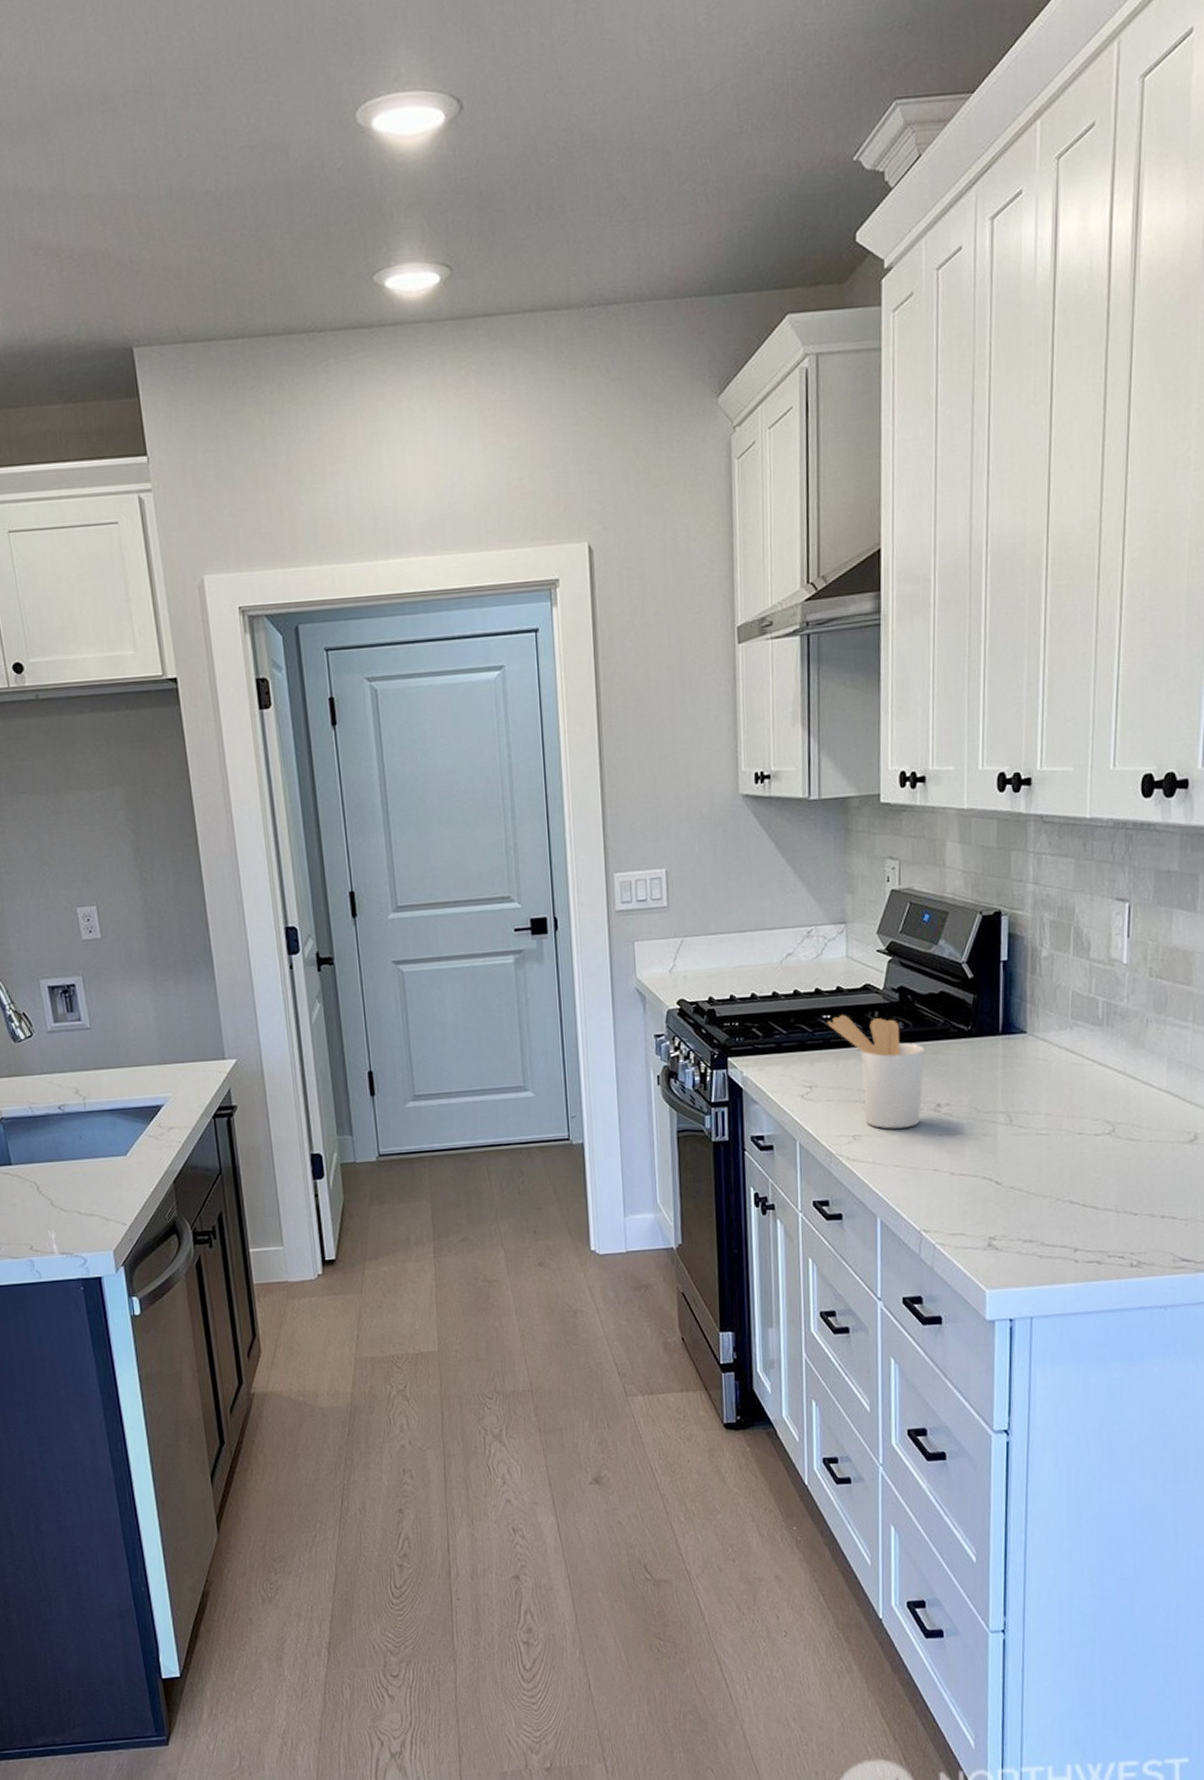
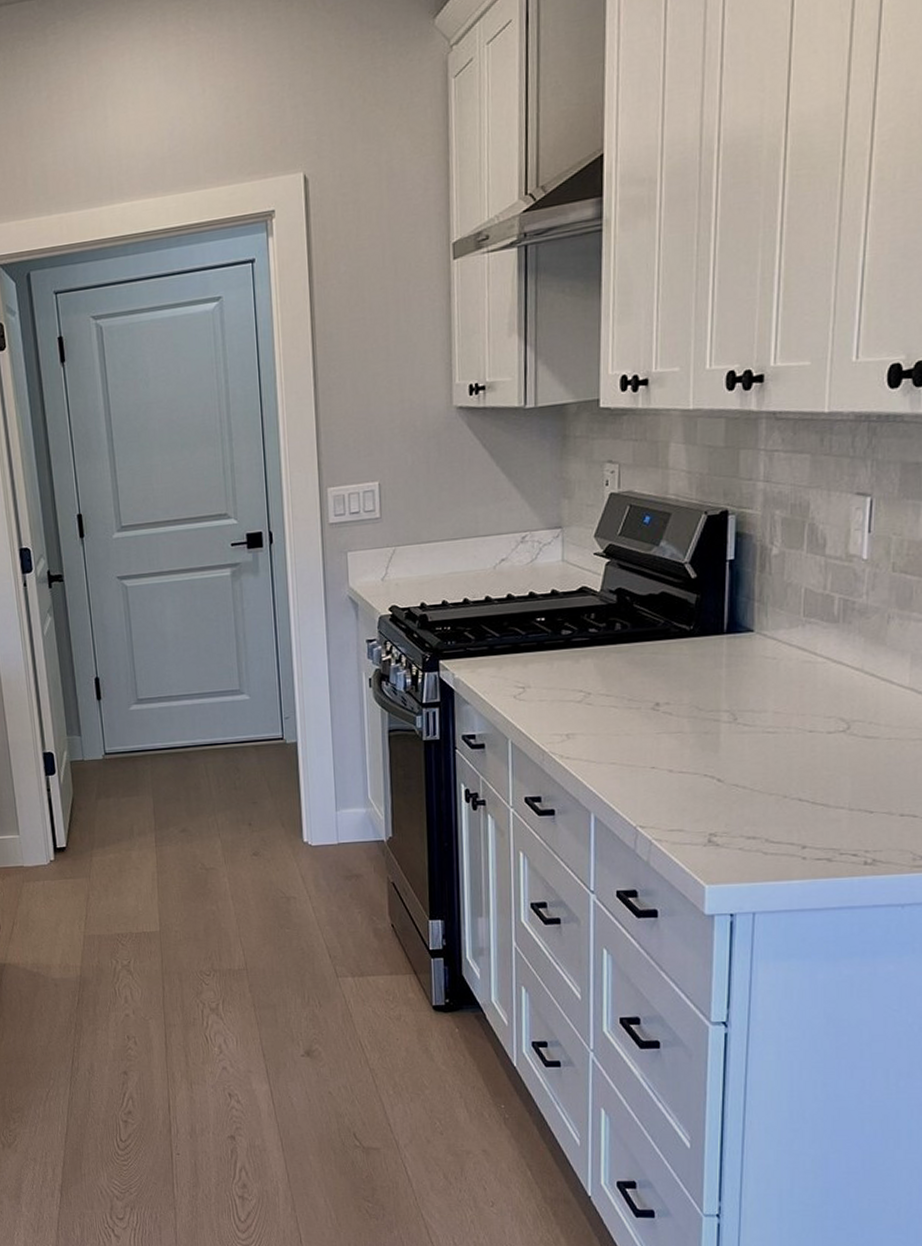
utensil holder: present [827,1014,925,1129] -> none [541,616,644,728]

